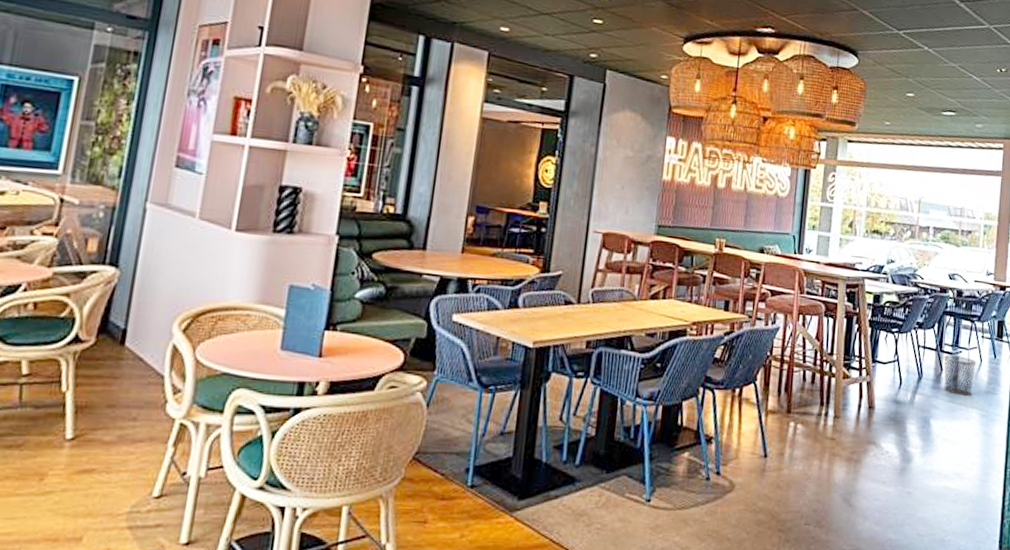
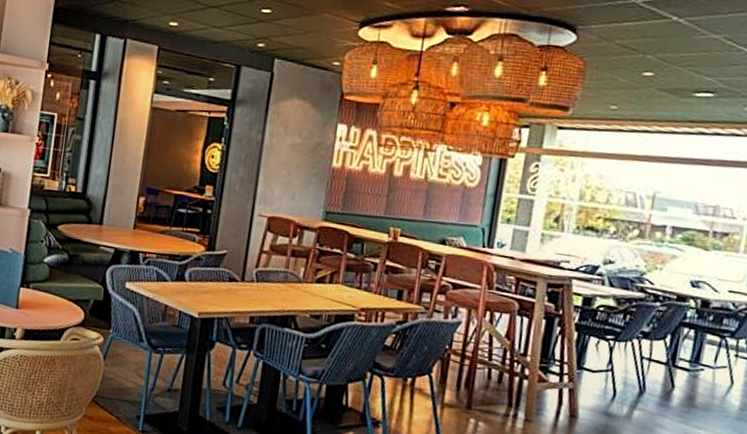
waste bin: present [944,355,976,396] -> none [674,371,725,420]

